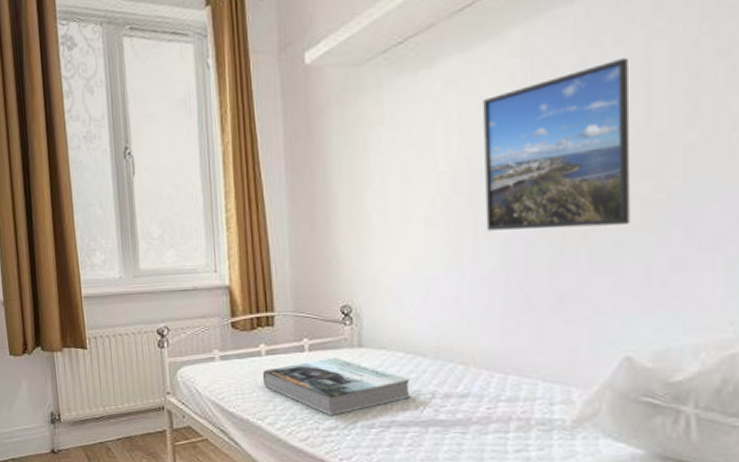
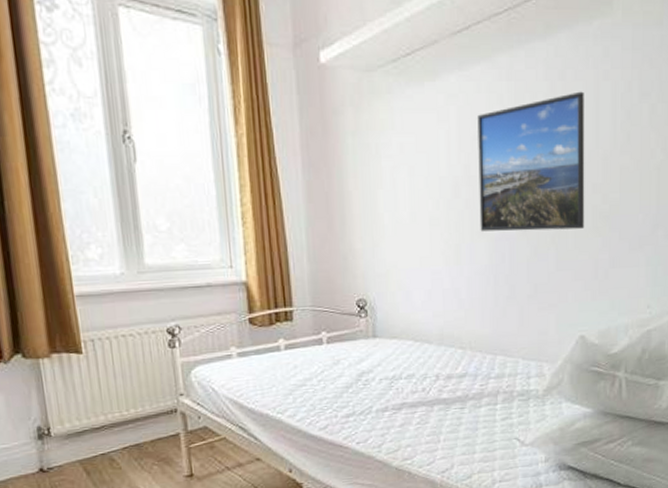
book: present [262,358,410,417] -> none [281,348,419,404]

